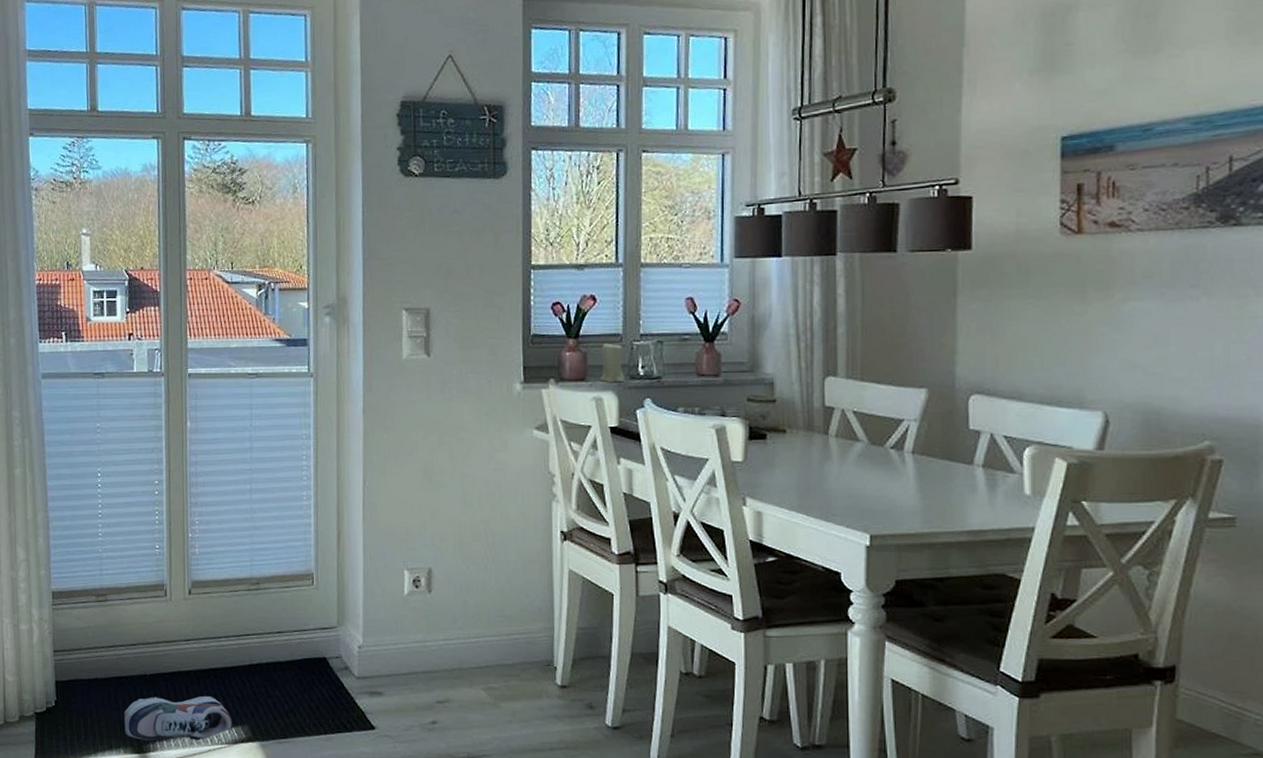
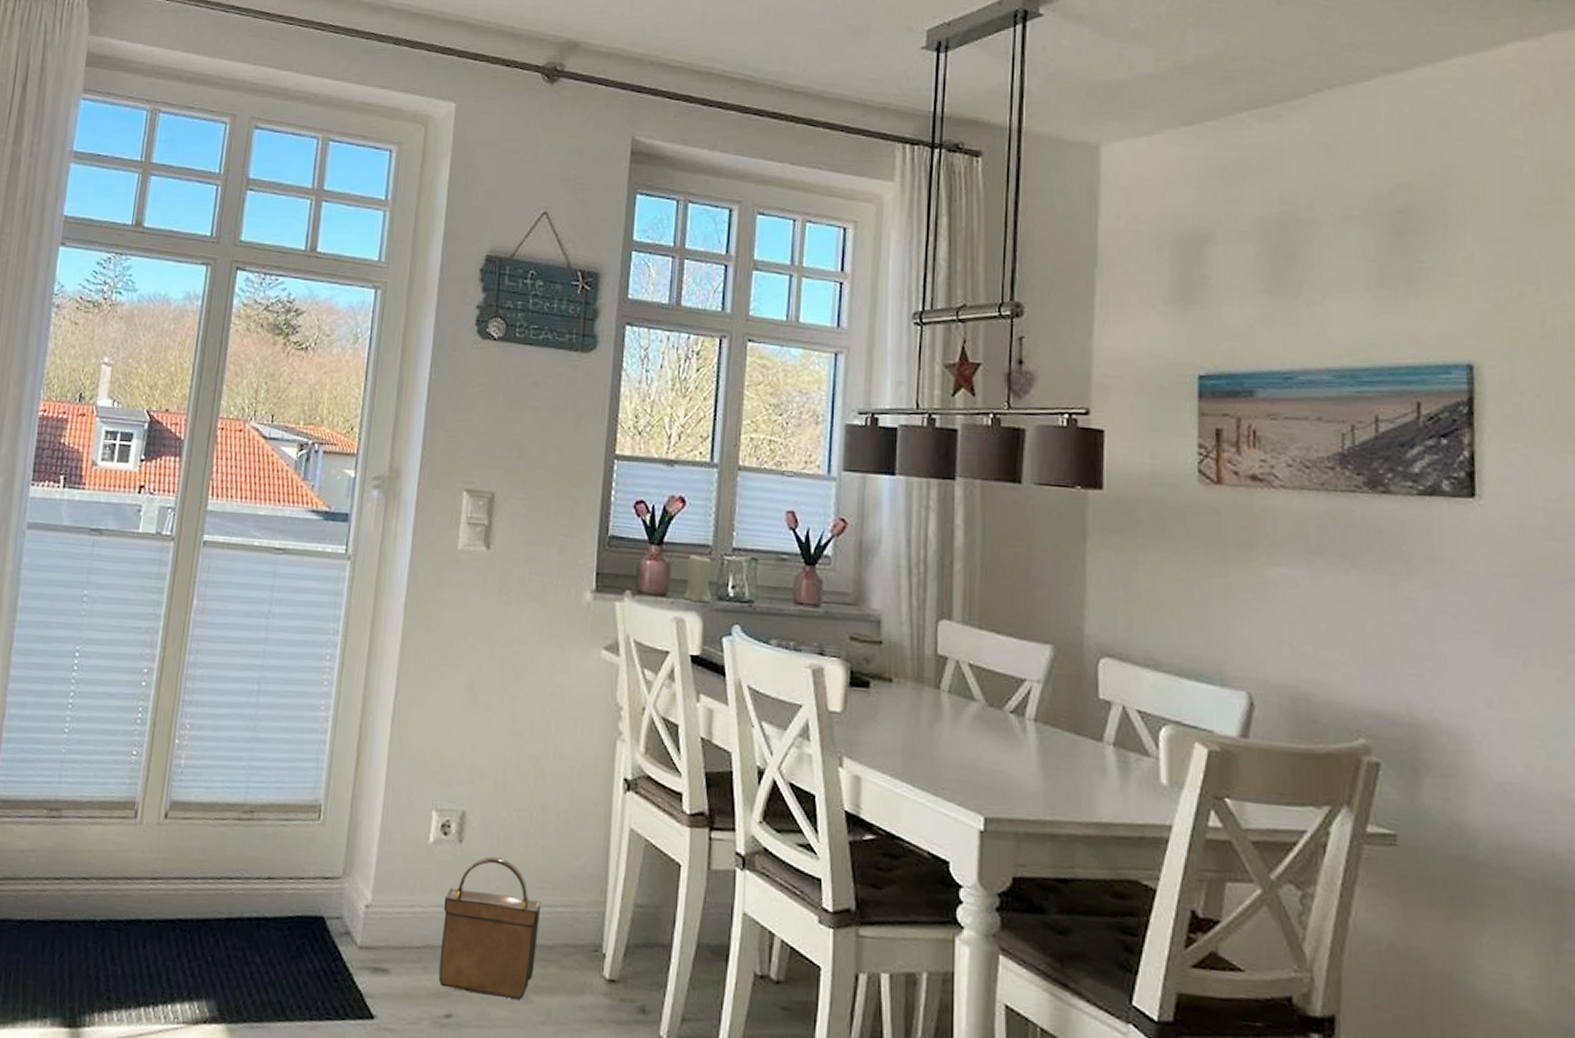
shoe: present [124,695,232,740] -> none [56,951,196,1016]
handbag: none [421,601,501,706] -> present [438,857,542,999]

